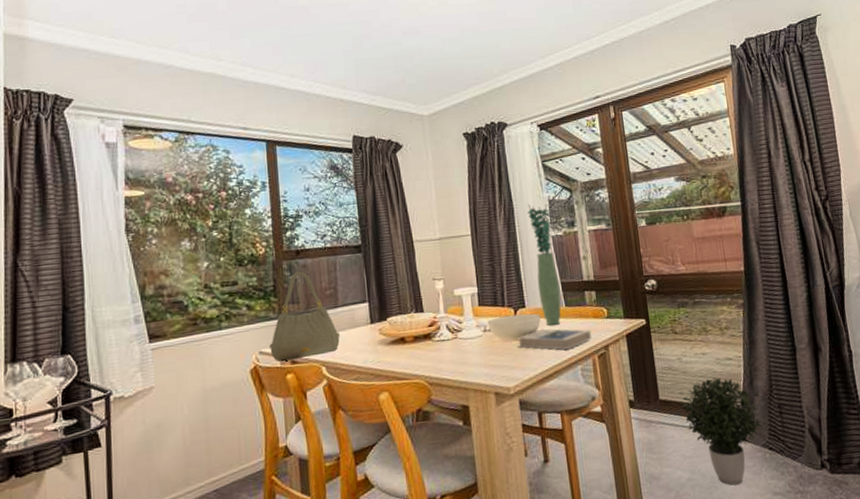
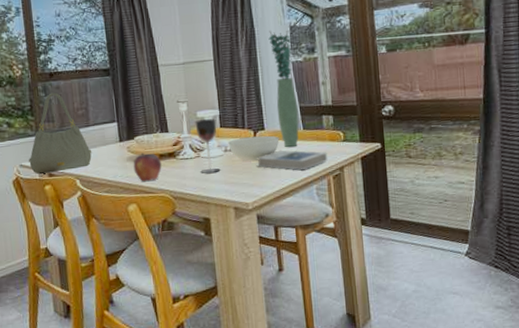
fruit: none [385,335,417,368] -> present [133,152,162,182]
wineglass: none [452,297,480,357] -> present [195,119,221,174]
potted plant: present [682,378,763,486] -> none [412,200,490,298]

